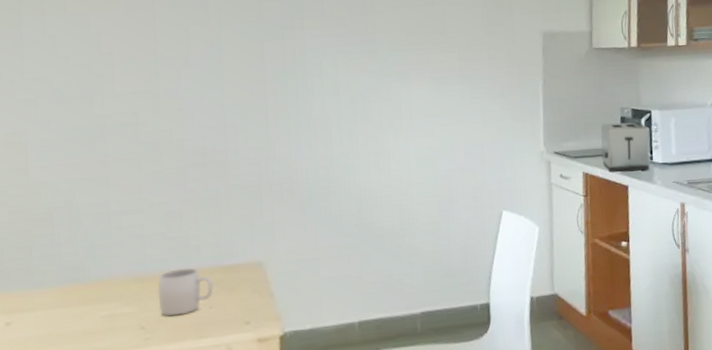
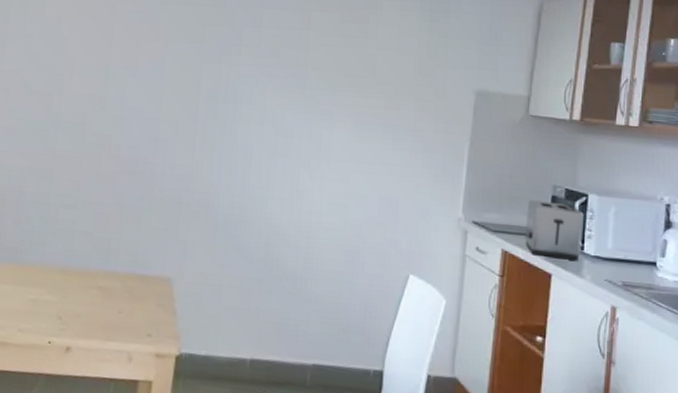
mug: present [157,267,214,317] -> none [76,268,126,315]

